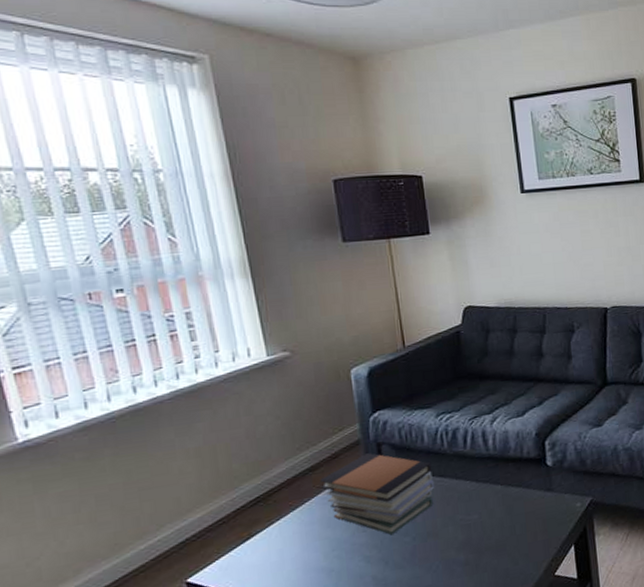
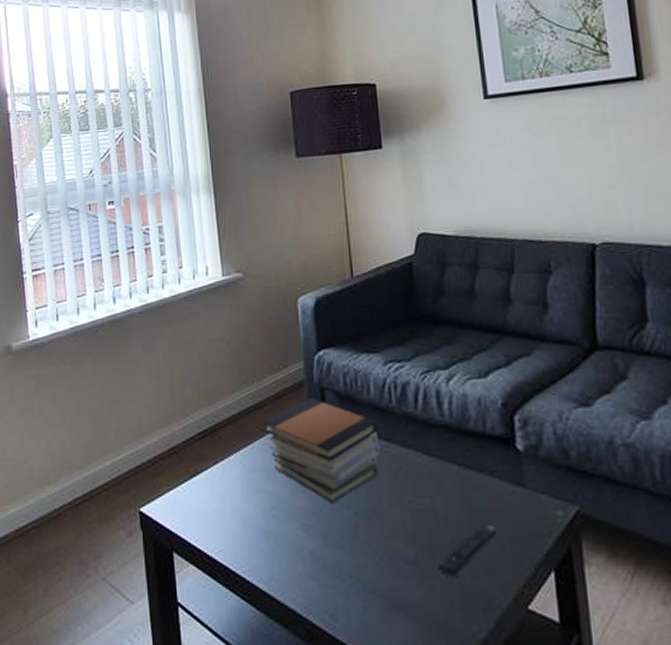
remote control: none [485,523,532,568] -> present [437,525,497,578]

